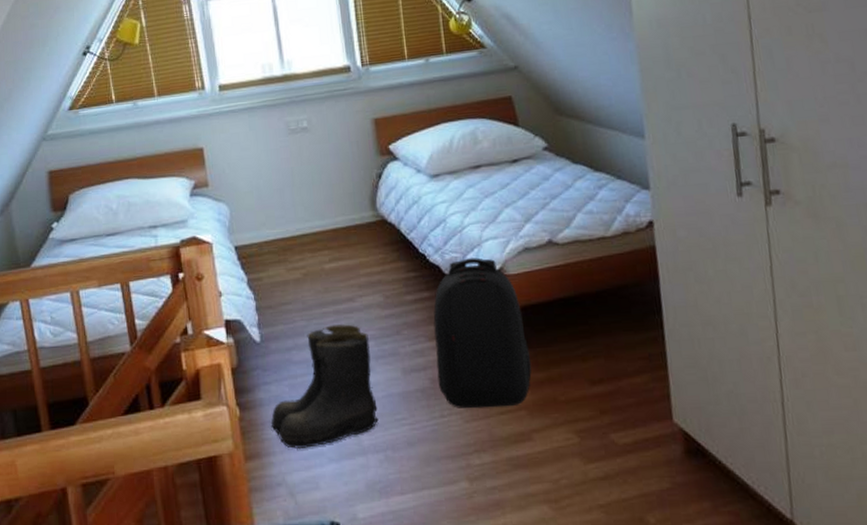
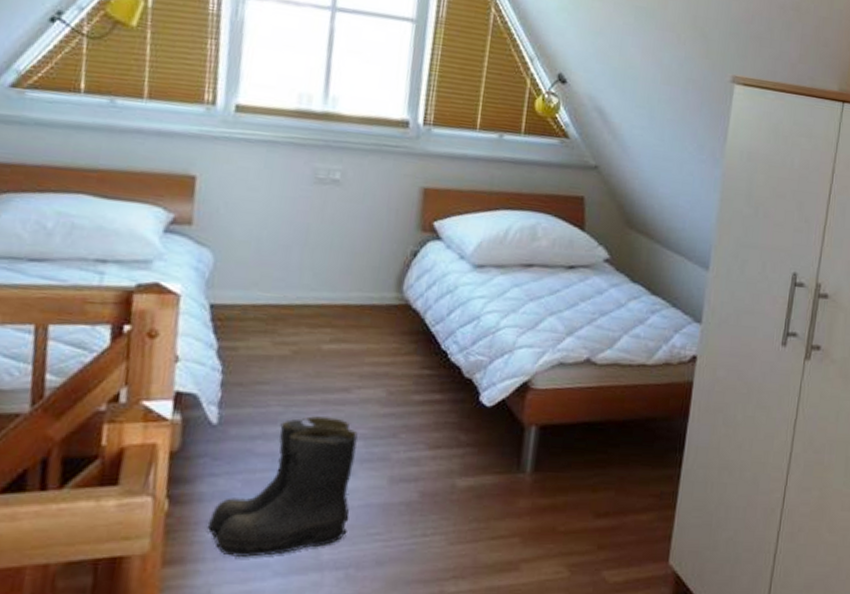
backpack: present [433,257,532,409] -> none [428,363,541,532]

